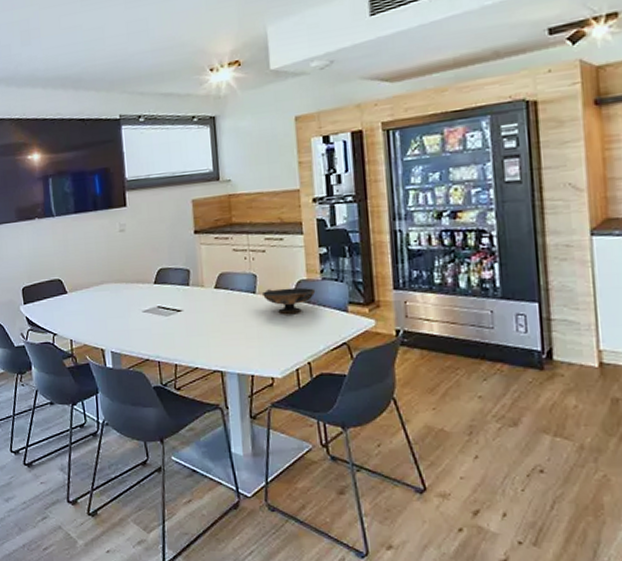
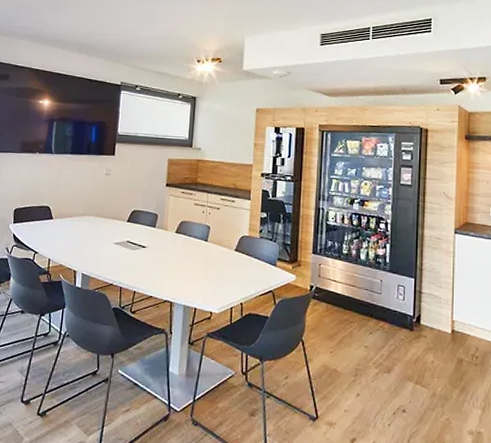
decorative bowl: present [263,287,316,314] -> none [213,240,254,262]

